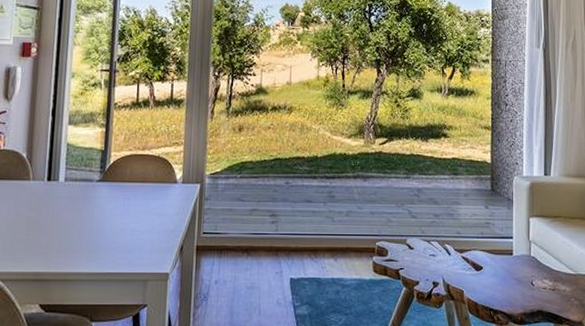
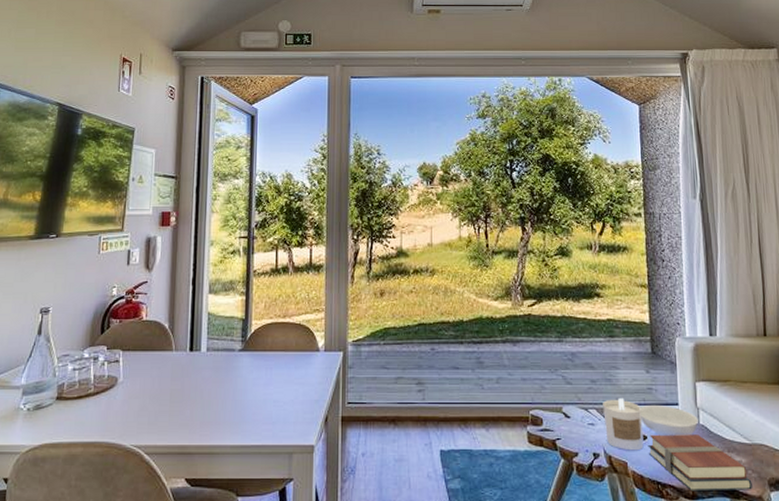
candle: none [444,231,479,281] -> present [603,397,644,452]
bowl: none [478,239,530,267] -> present [640,406,698,436]
books: none [483,265,574,317] -> present [648,434,752,492]

